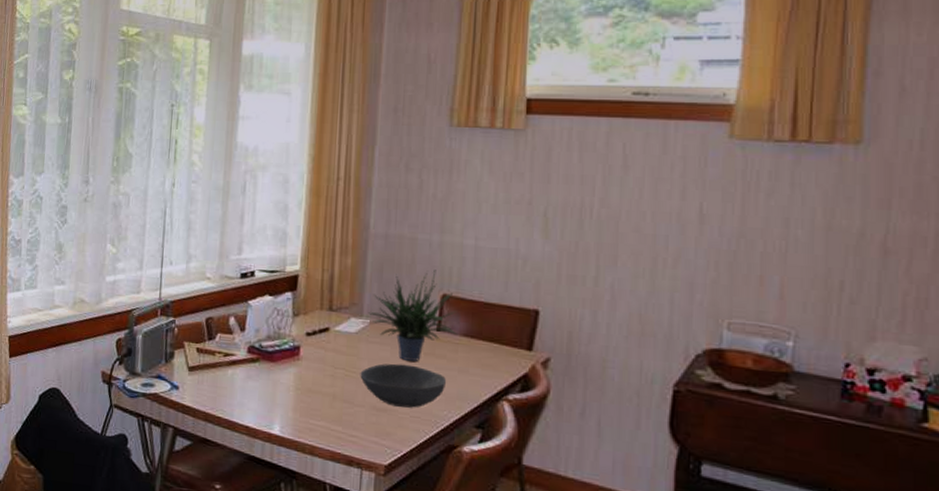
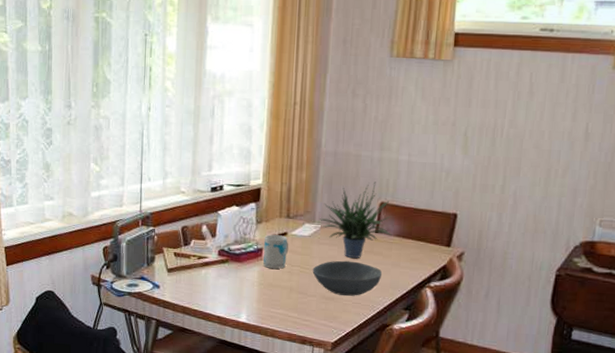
mug: none [301,330,332,371] -> present [263,235,289,269]

